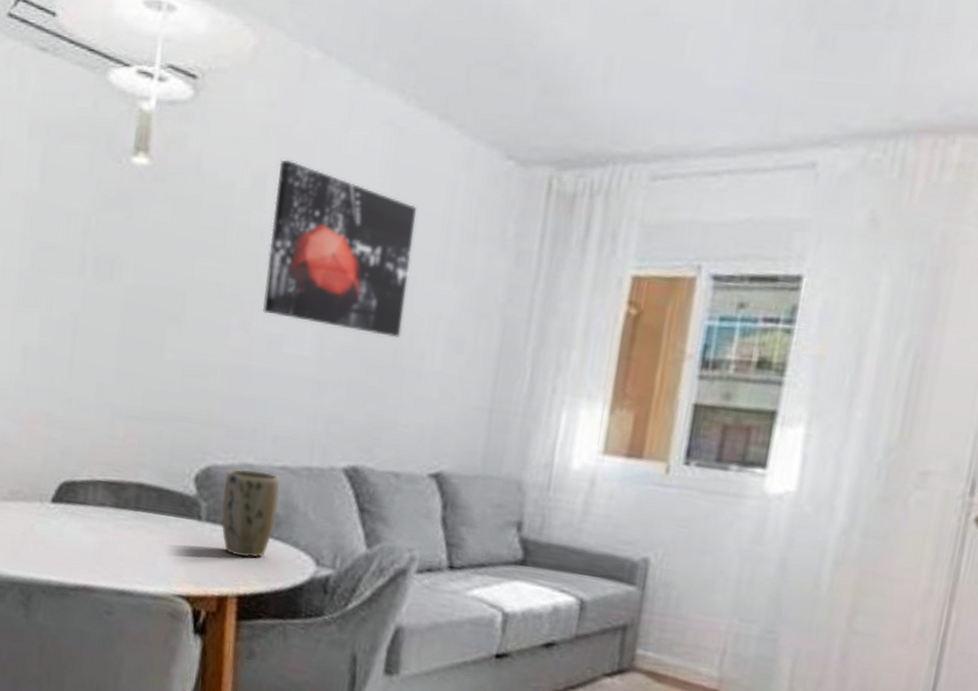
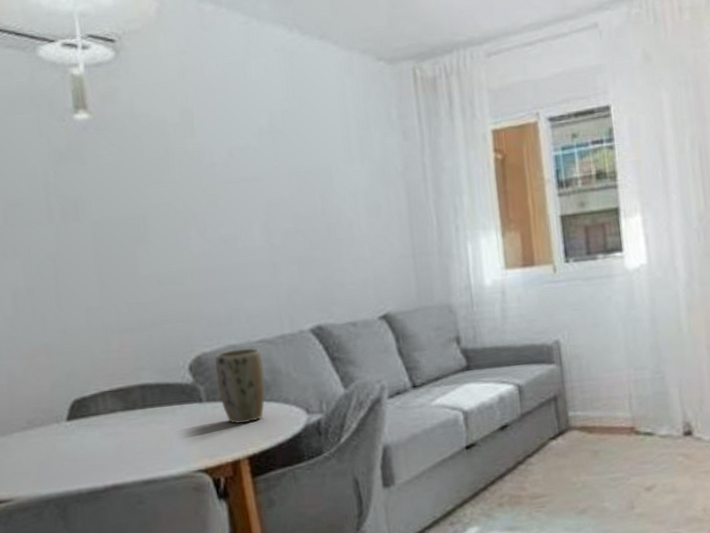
wall art: present [263,159,417,338] -> none [200,92,330,220]

